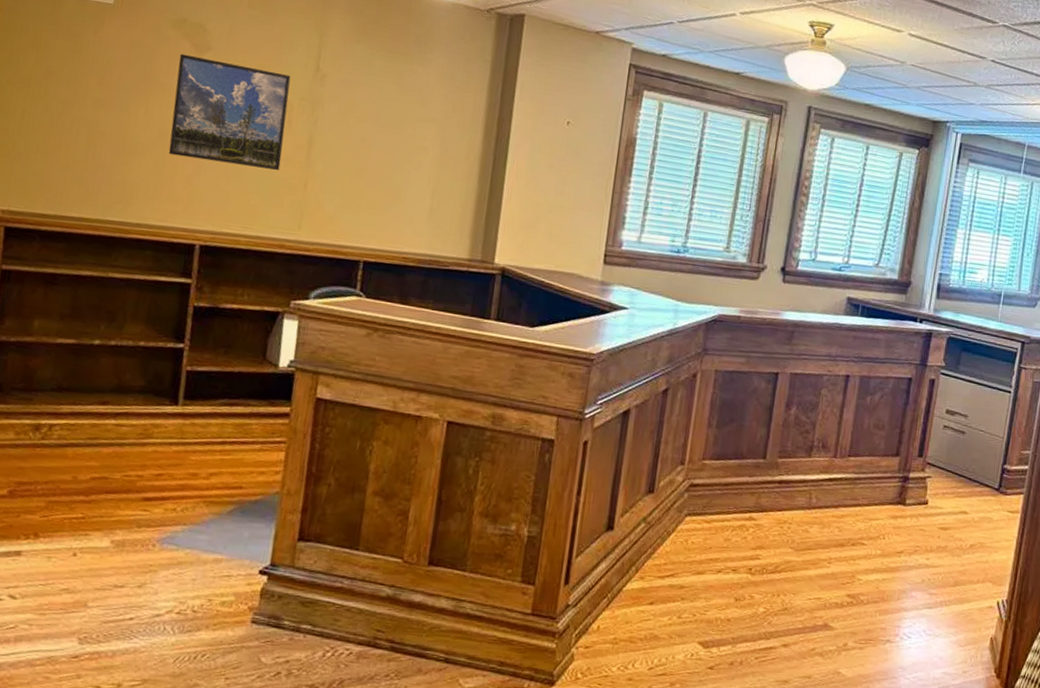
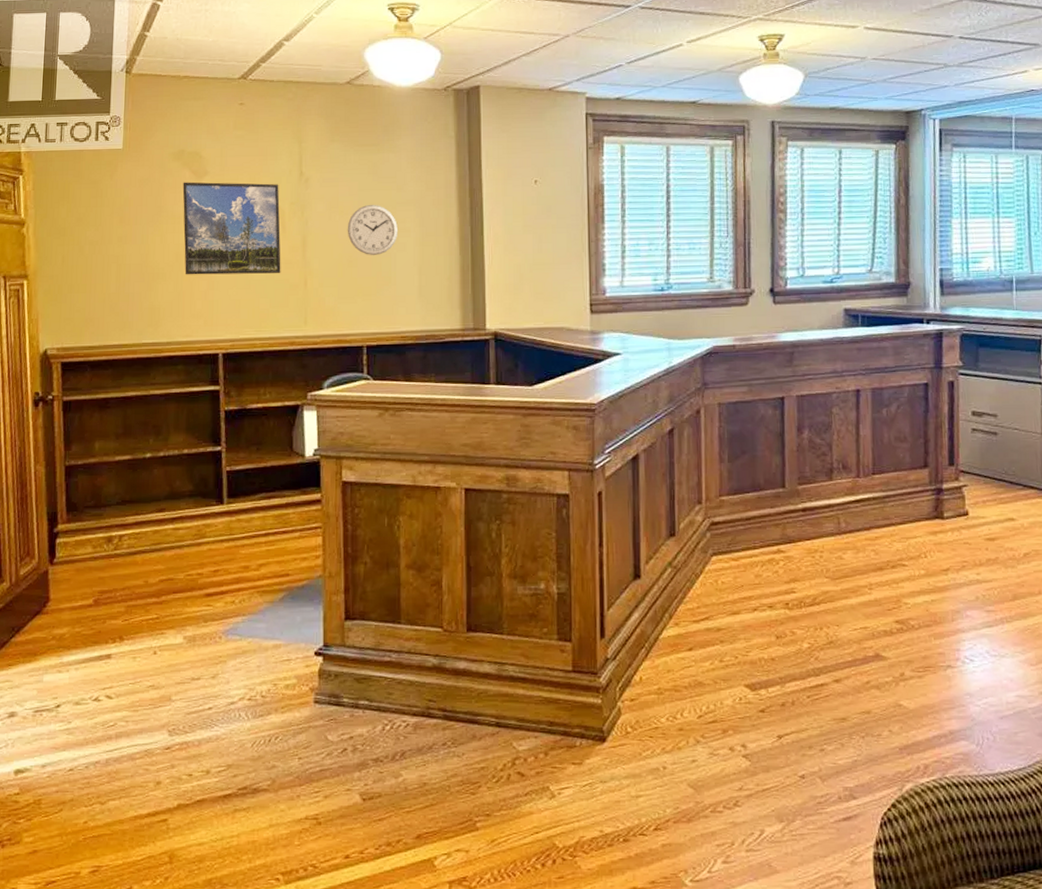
wall clock: none [360,115,417,170] -> present [347,204,399,255]

